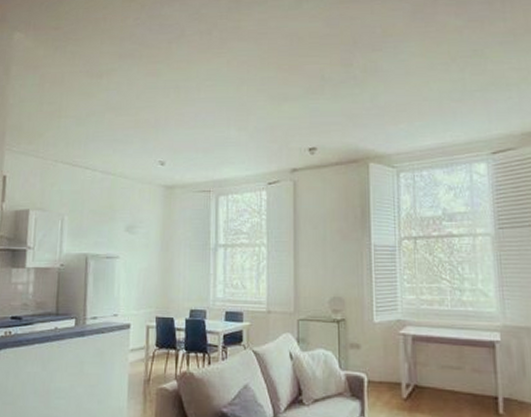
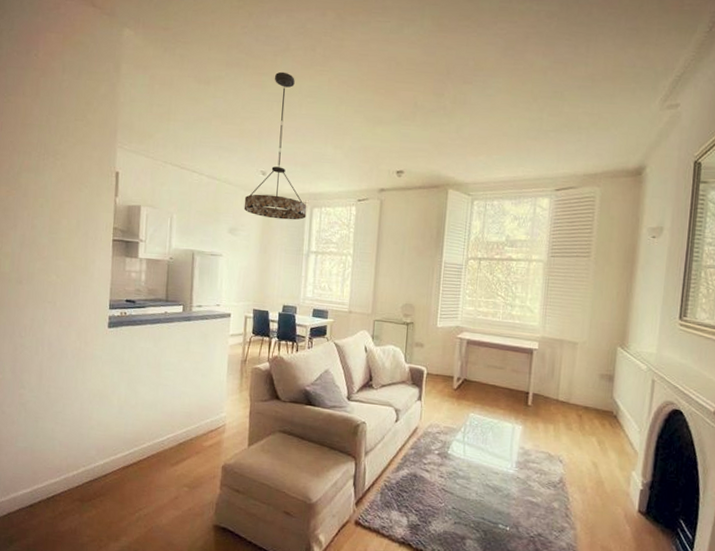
chandelier: none [141,58,212,212] -> present [244,71,307,220]

